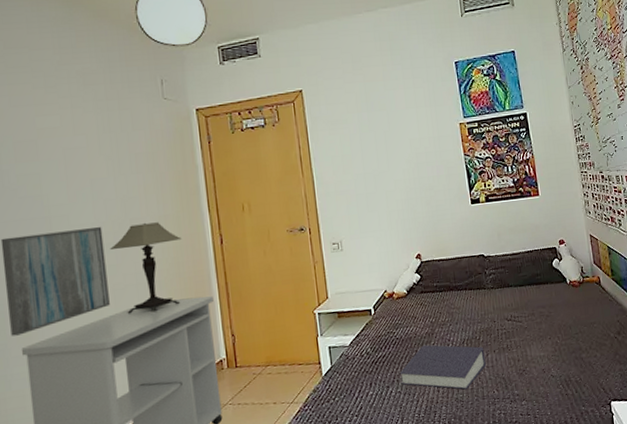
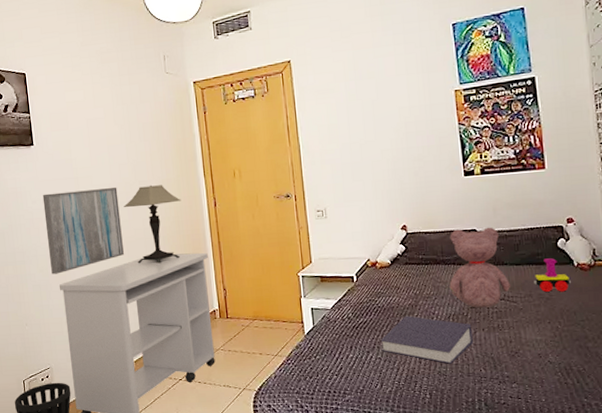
teddy bear: none [461,251,516,331] -> present [449,227,510,308]
toy train: none [535,277,565,310] -> present [534,258,571,292]

